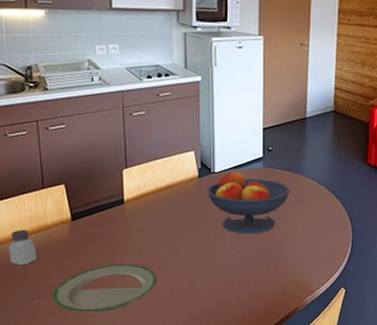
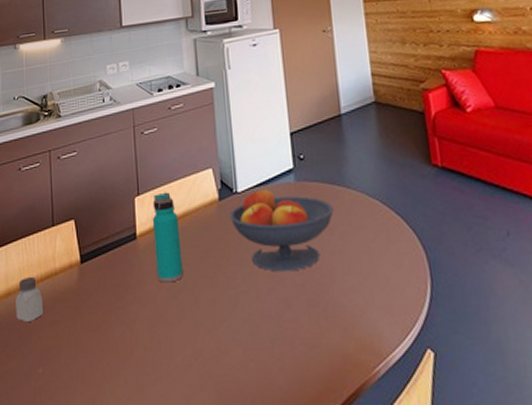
plate: present [52,264,157,313] -> none [58,317,176,387]
water bottle: none [138,167,164,239] -> present [152,192,183,283]

